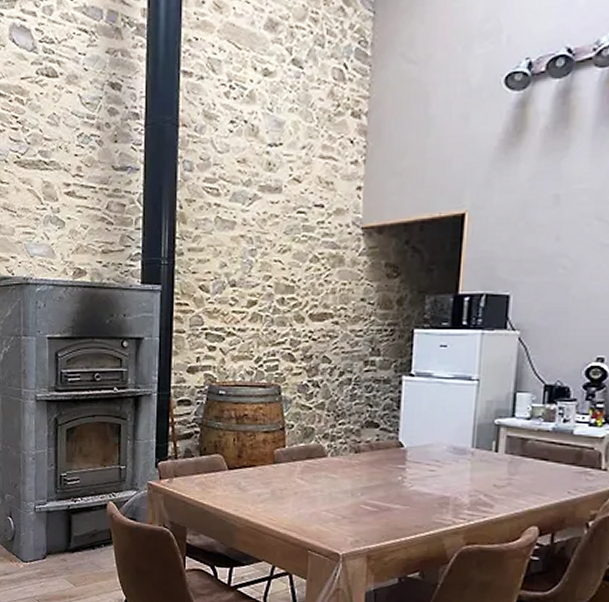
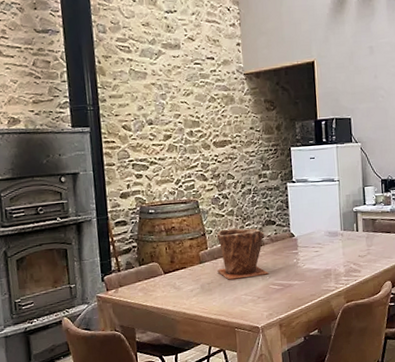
plant pot: none [294,424,363,491] -> present [216,227,269,280]

